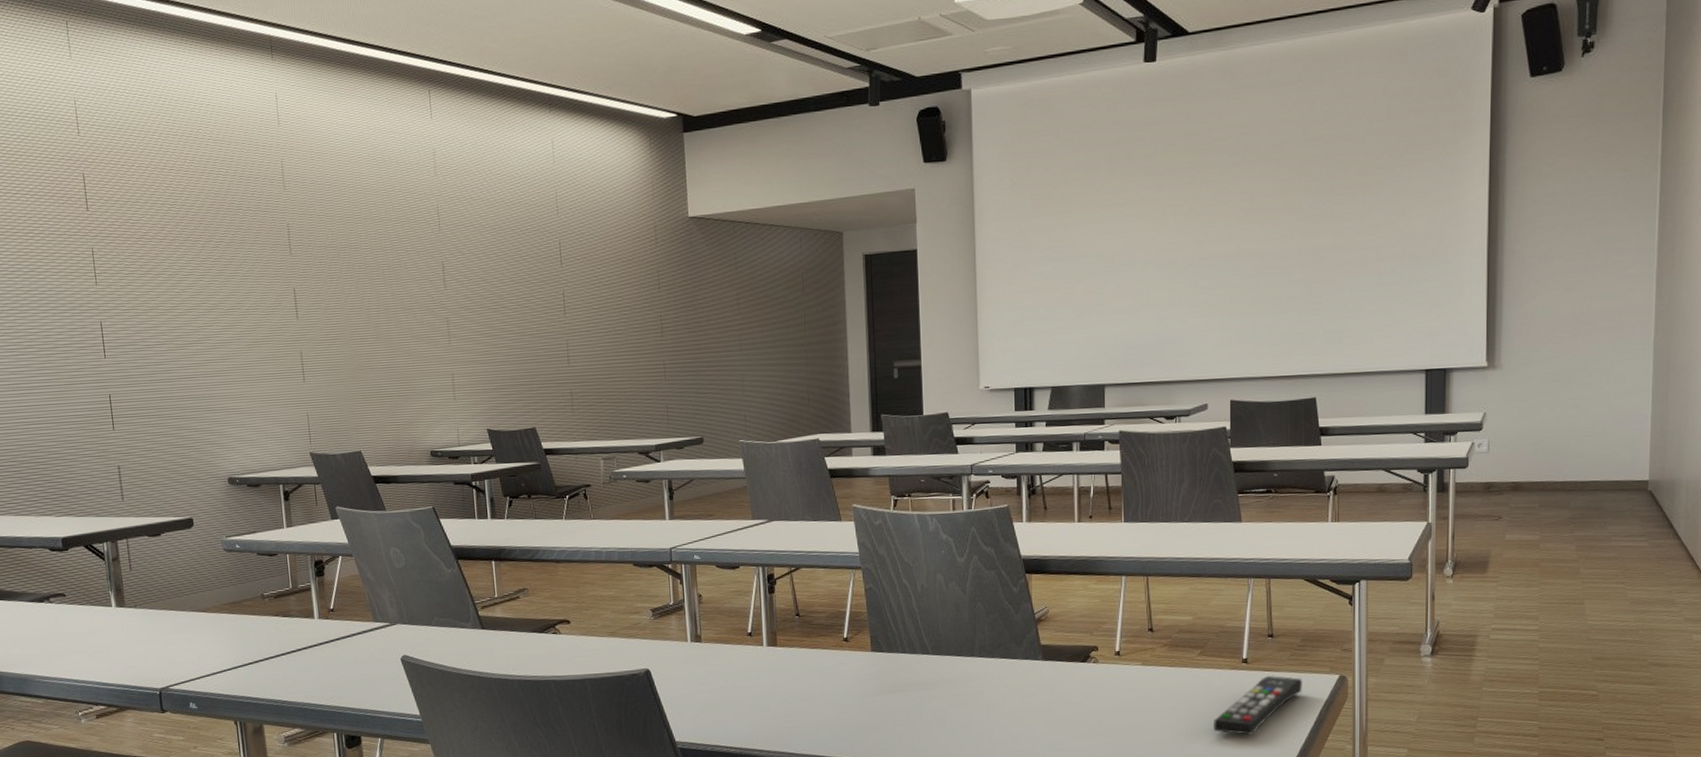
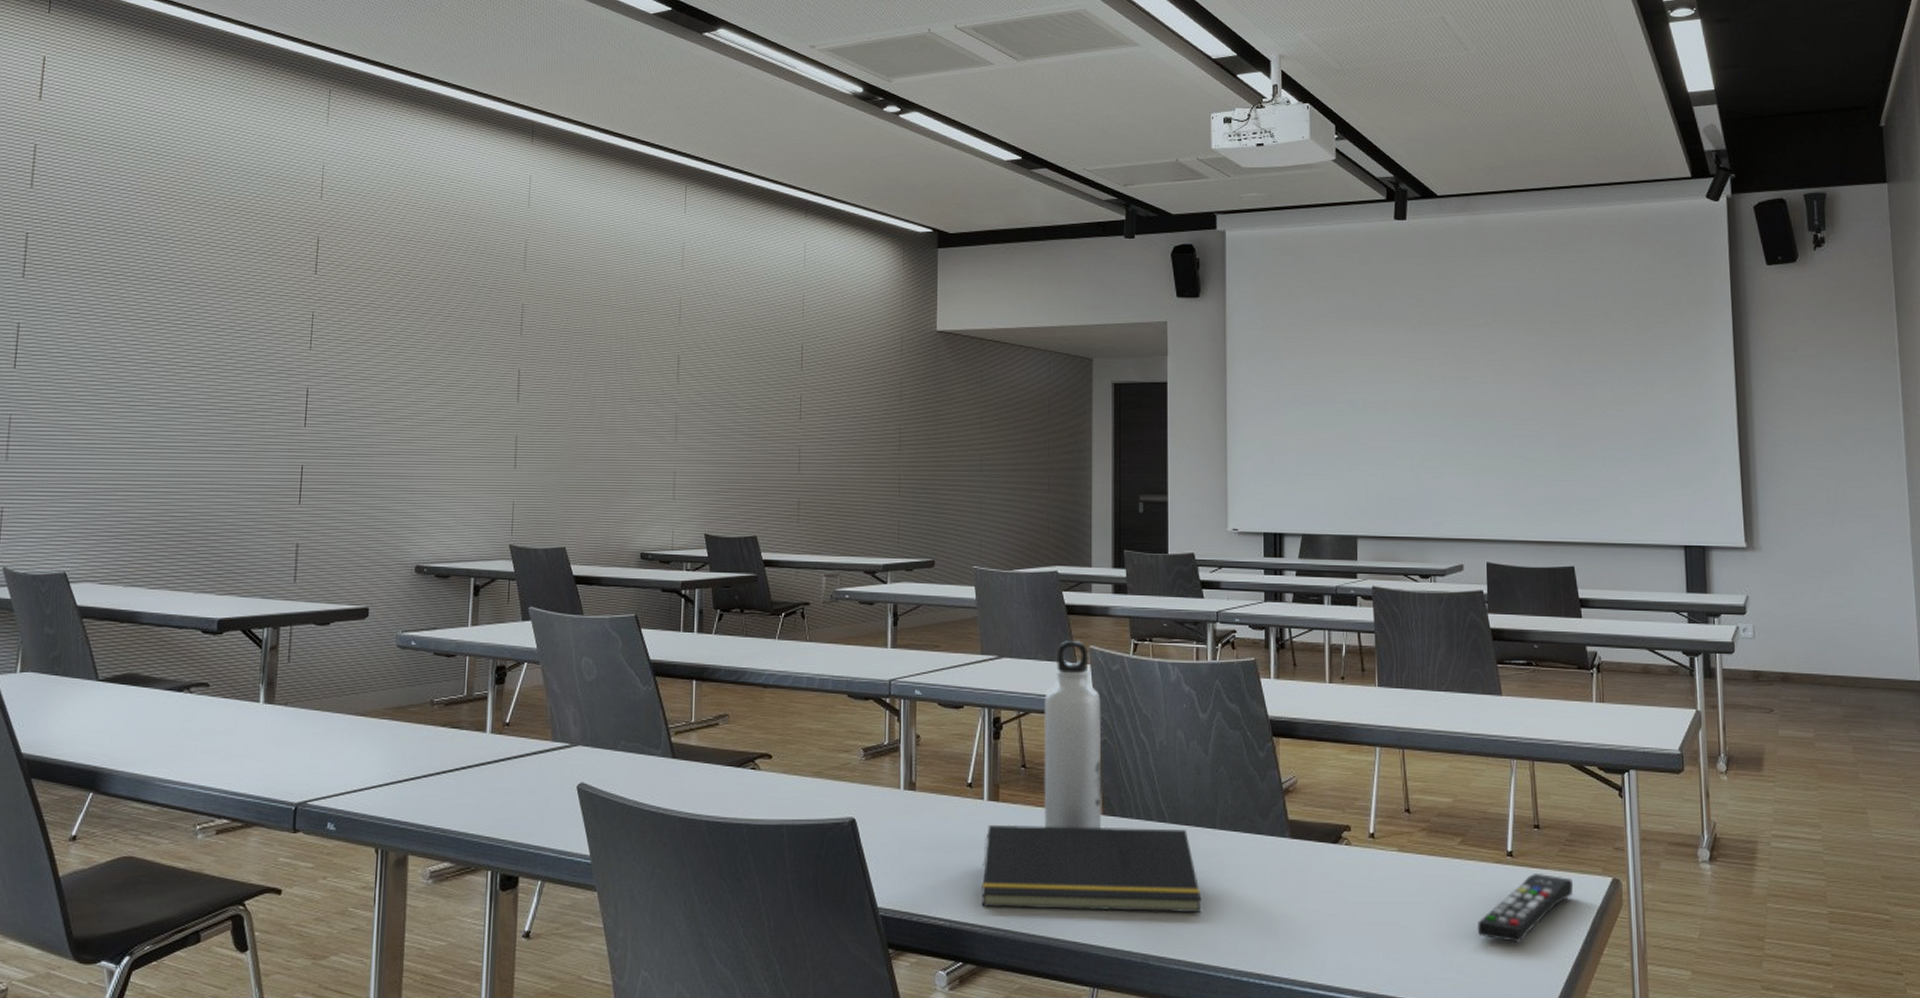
notepad: none [765,659,964,735] -> present [982,824,1202,914]
water bottle: none [813,501,870,666] -> present [1044,641,1102,829]

